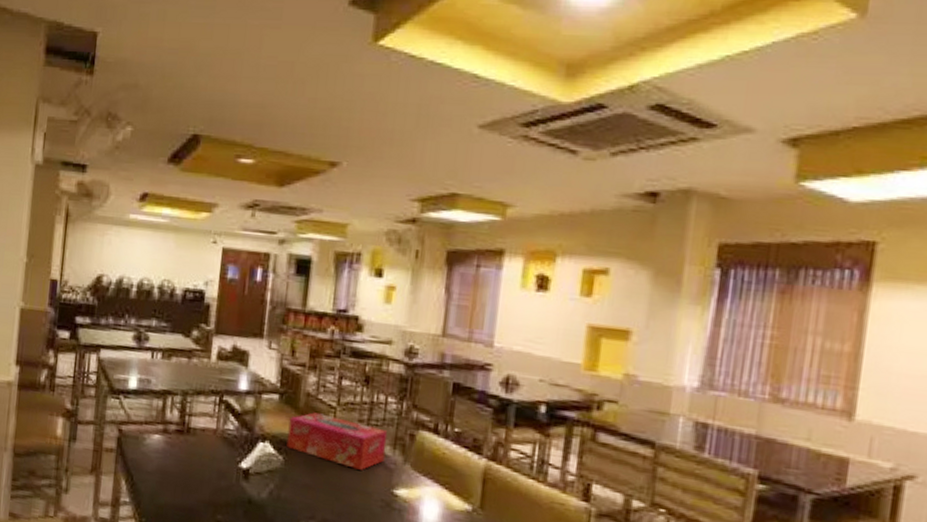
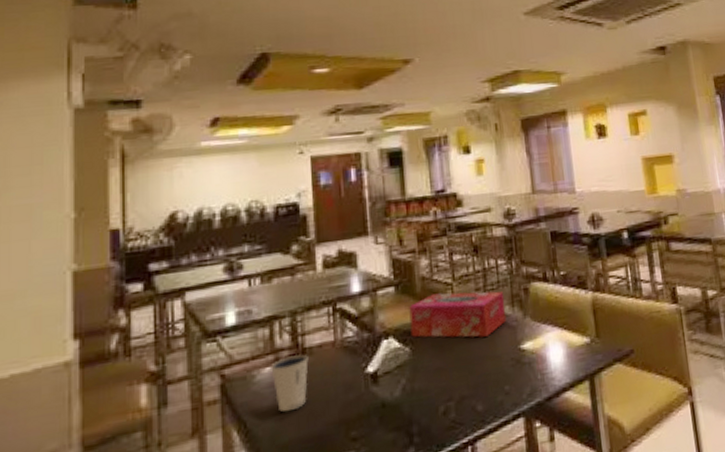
dixie cup: none [159,430,192,479] -> present [271,354,309,412]

